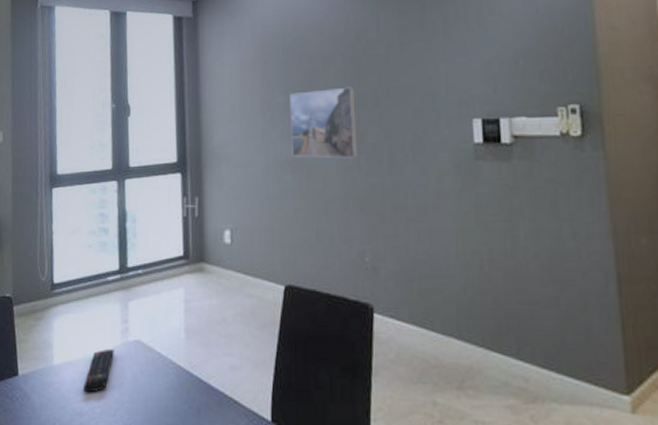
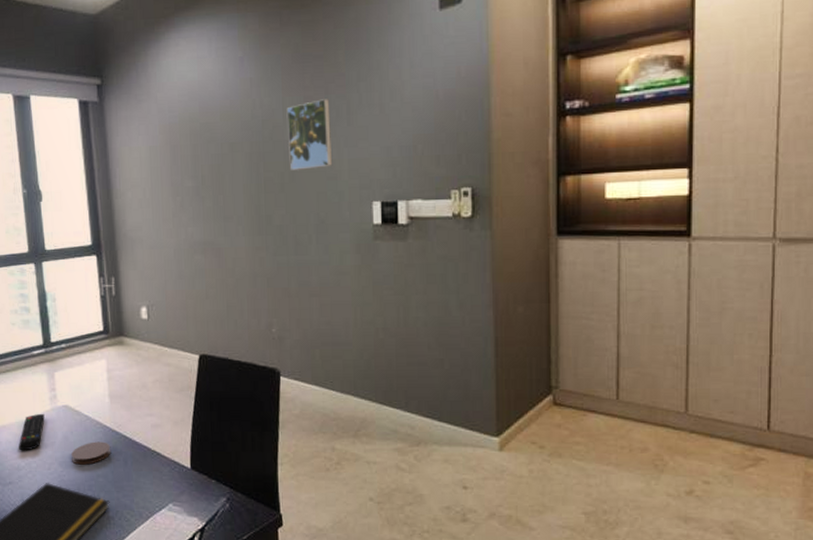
coaster: none [140,384,184,412] -> present [71,441,111,465]
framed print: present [290,87,358,159] -> none [199,171,265,240]
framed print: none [381,13,428,85] -> present [286,99,332,170]

